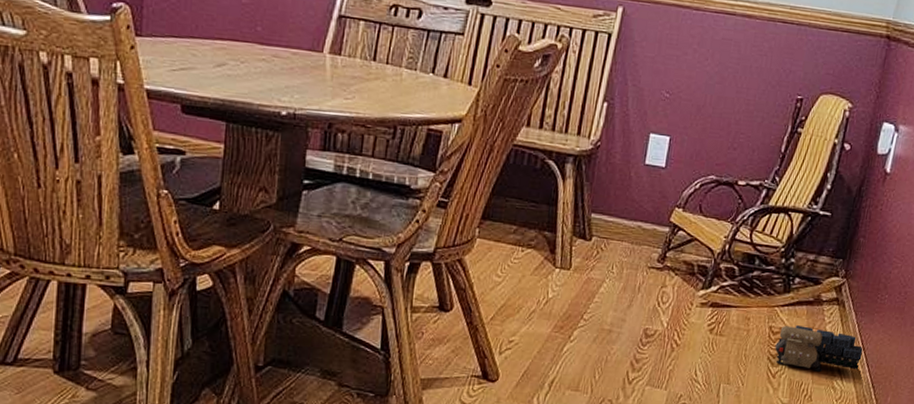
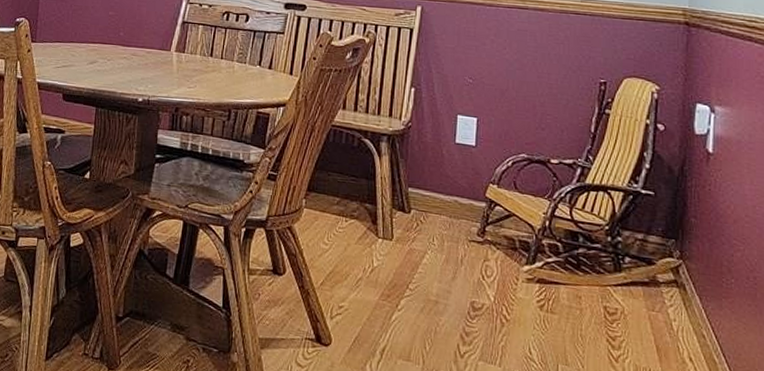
toy train: present [775,325,863,372] -> none [613,306,715,361]

